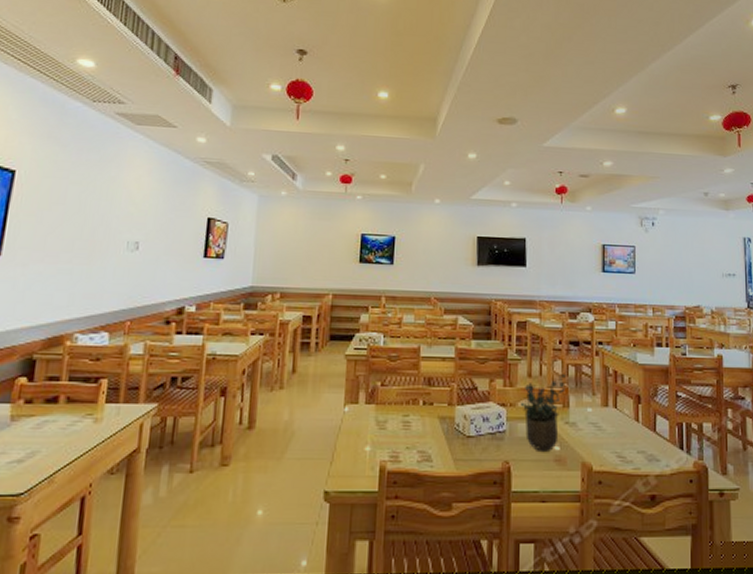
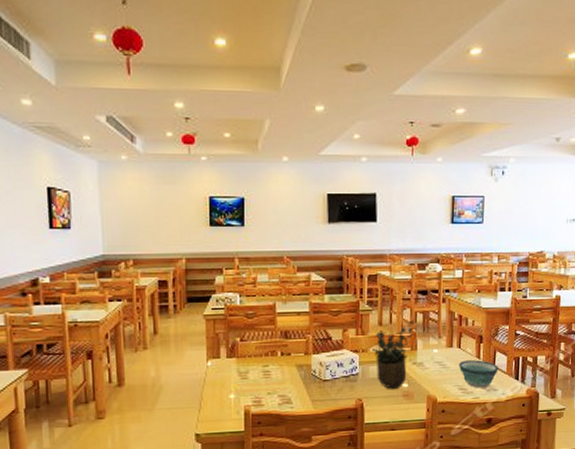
bowl: none [615,423,660,457] -> present [458,360,499,388]

